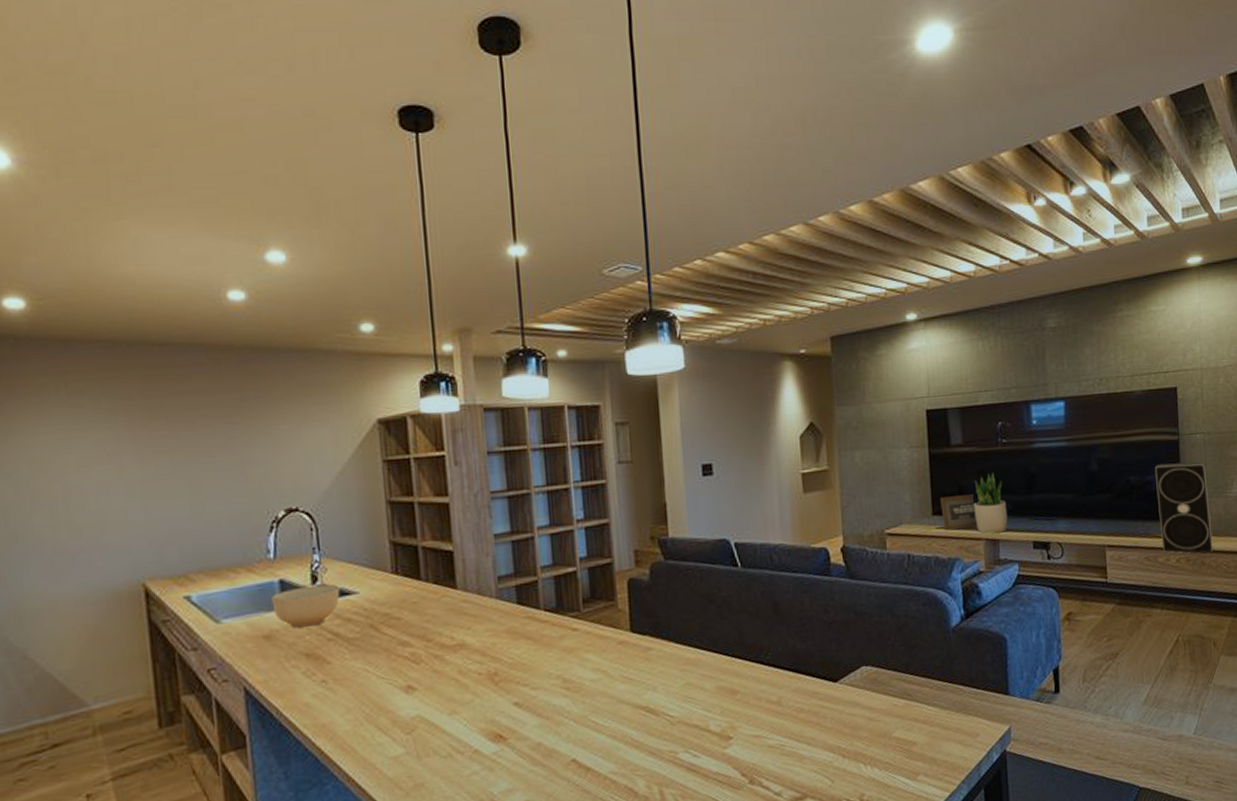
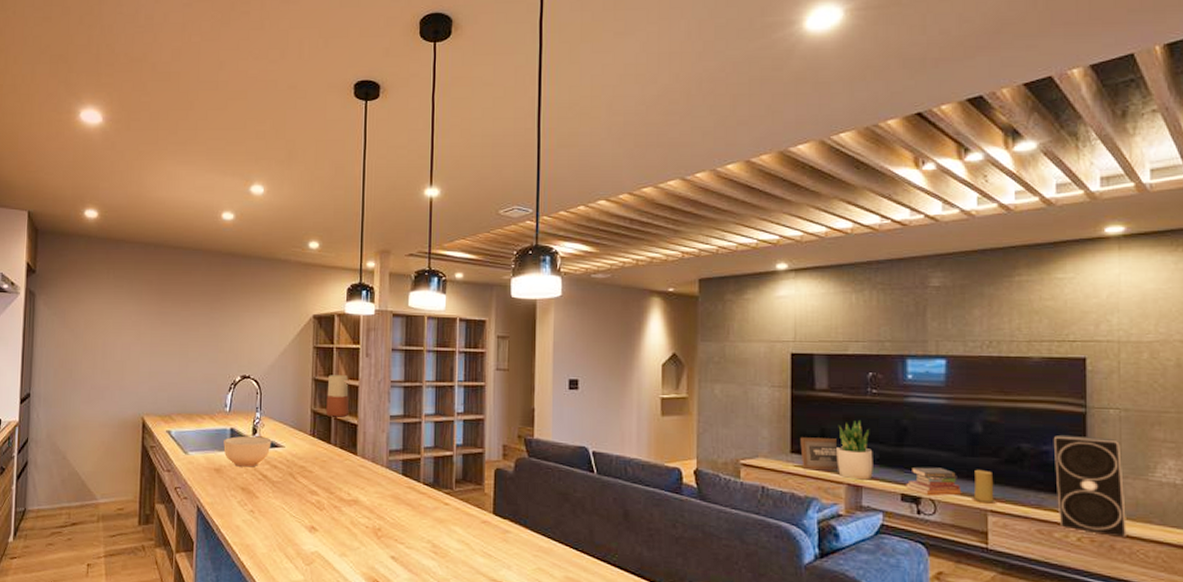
vase: none [407,491,440,547] -> present [326,375,349,417]
books: none [1036,510,1083,540] -> present [906,467,961,497]
candle: none [1092,506,1113,541] -> present [972,469,997,505]

